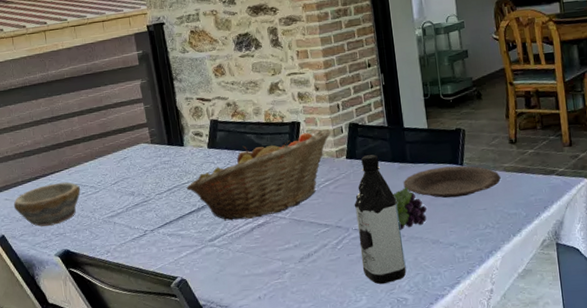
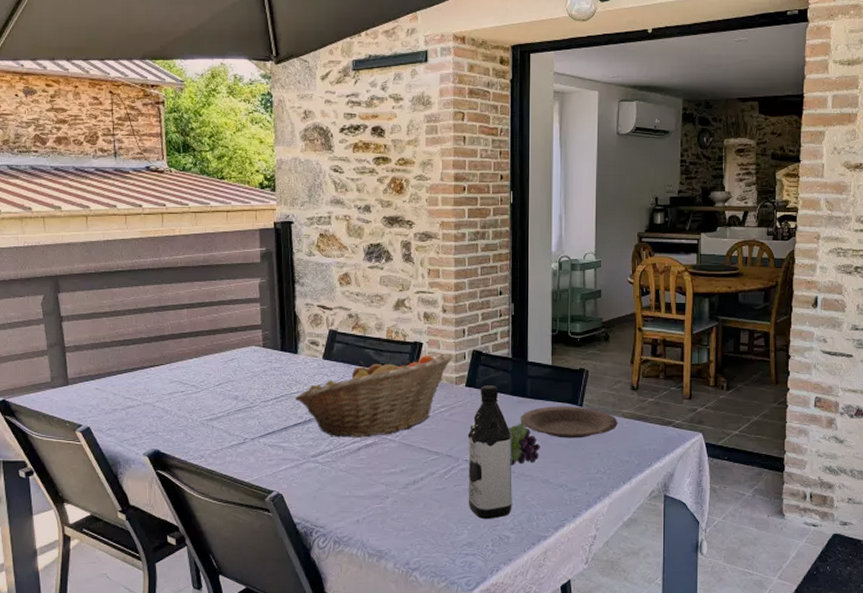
bowl: present [13,182,81,227] -> none [104,377,180,422]

